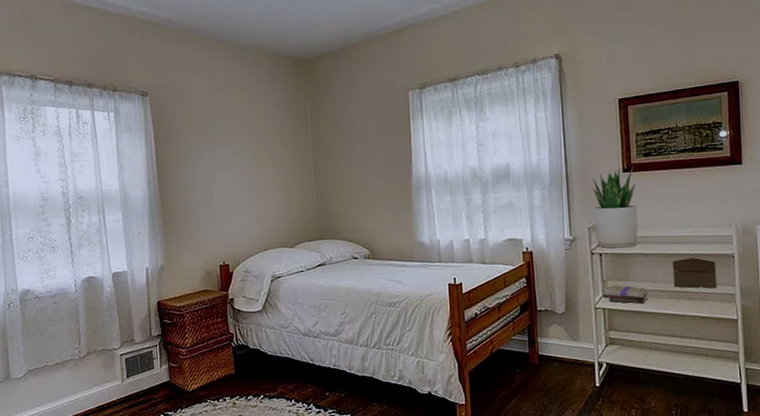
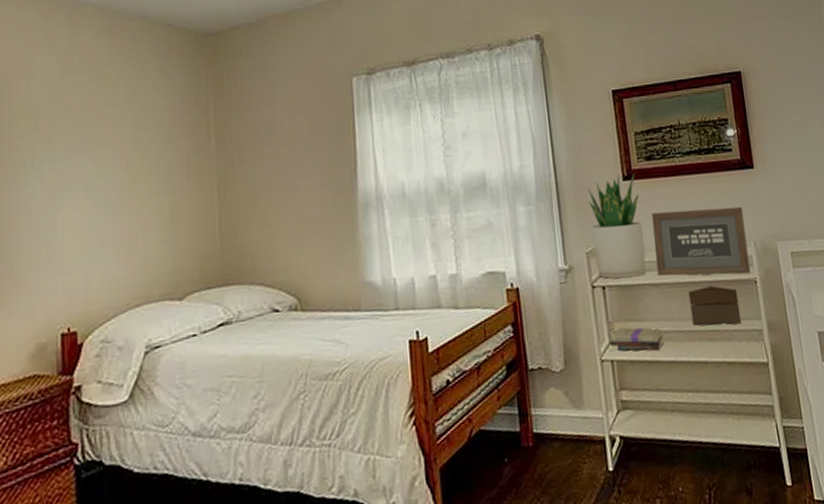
picture frame: none [645,195,730,250] -> present [651,206,751,277]

